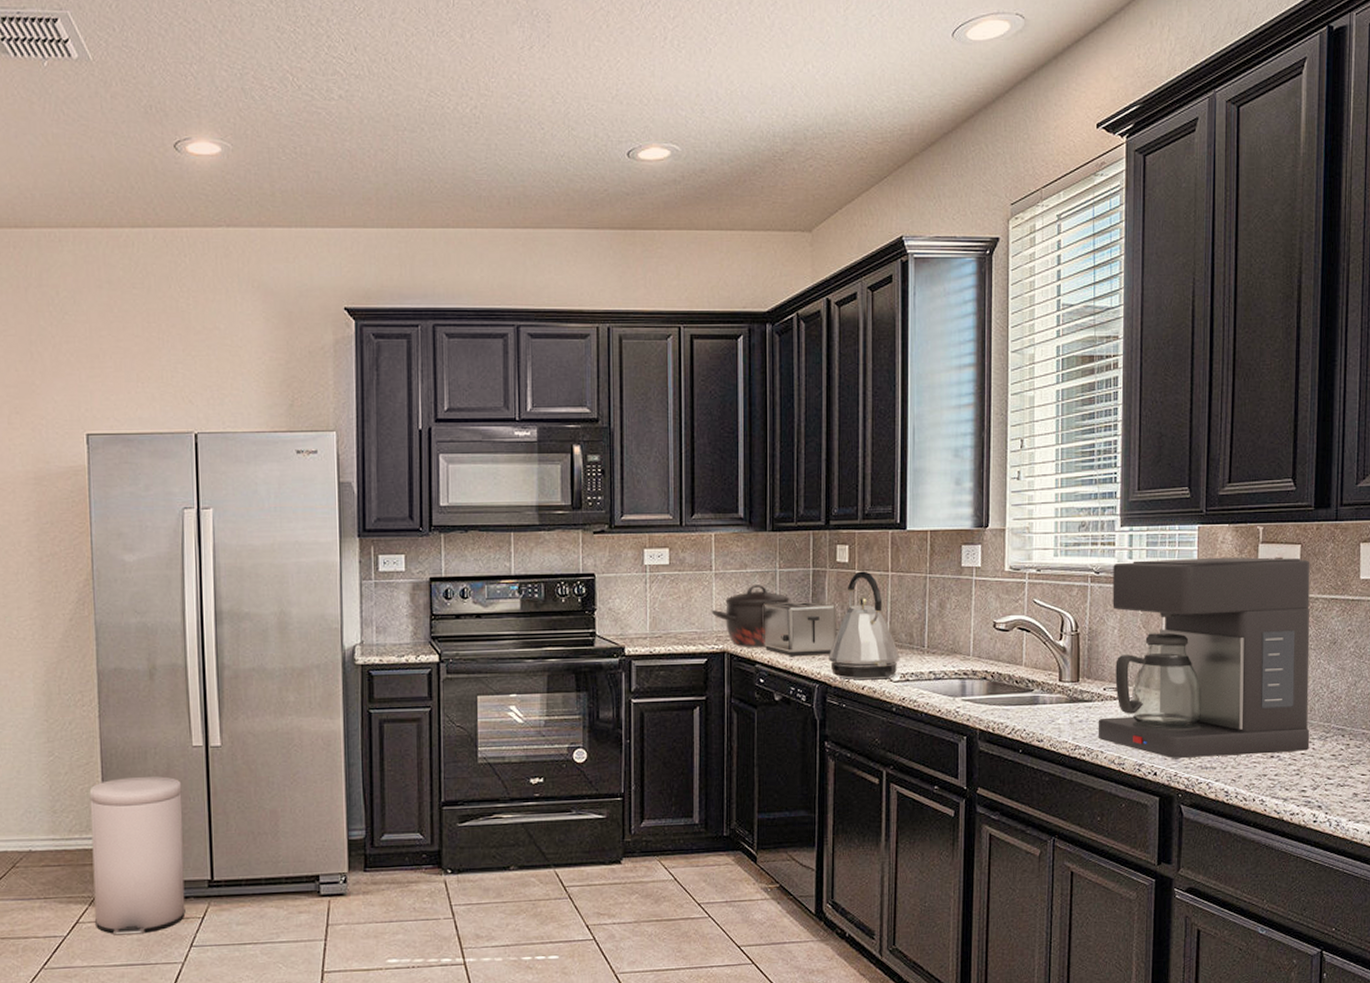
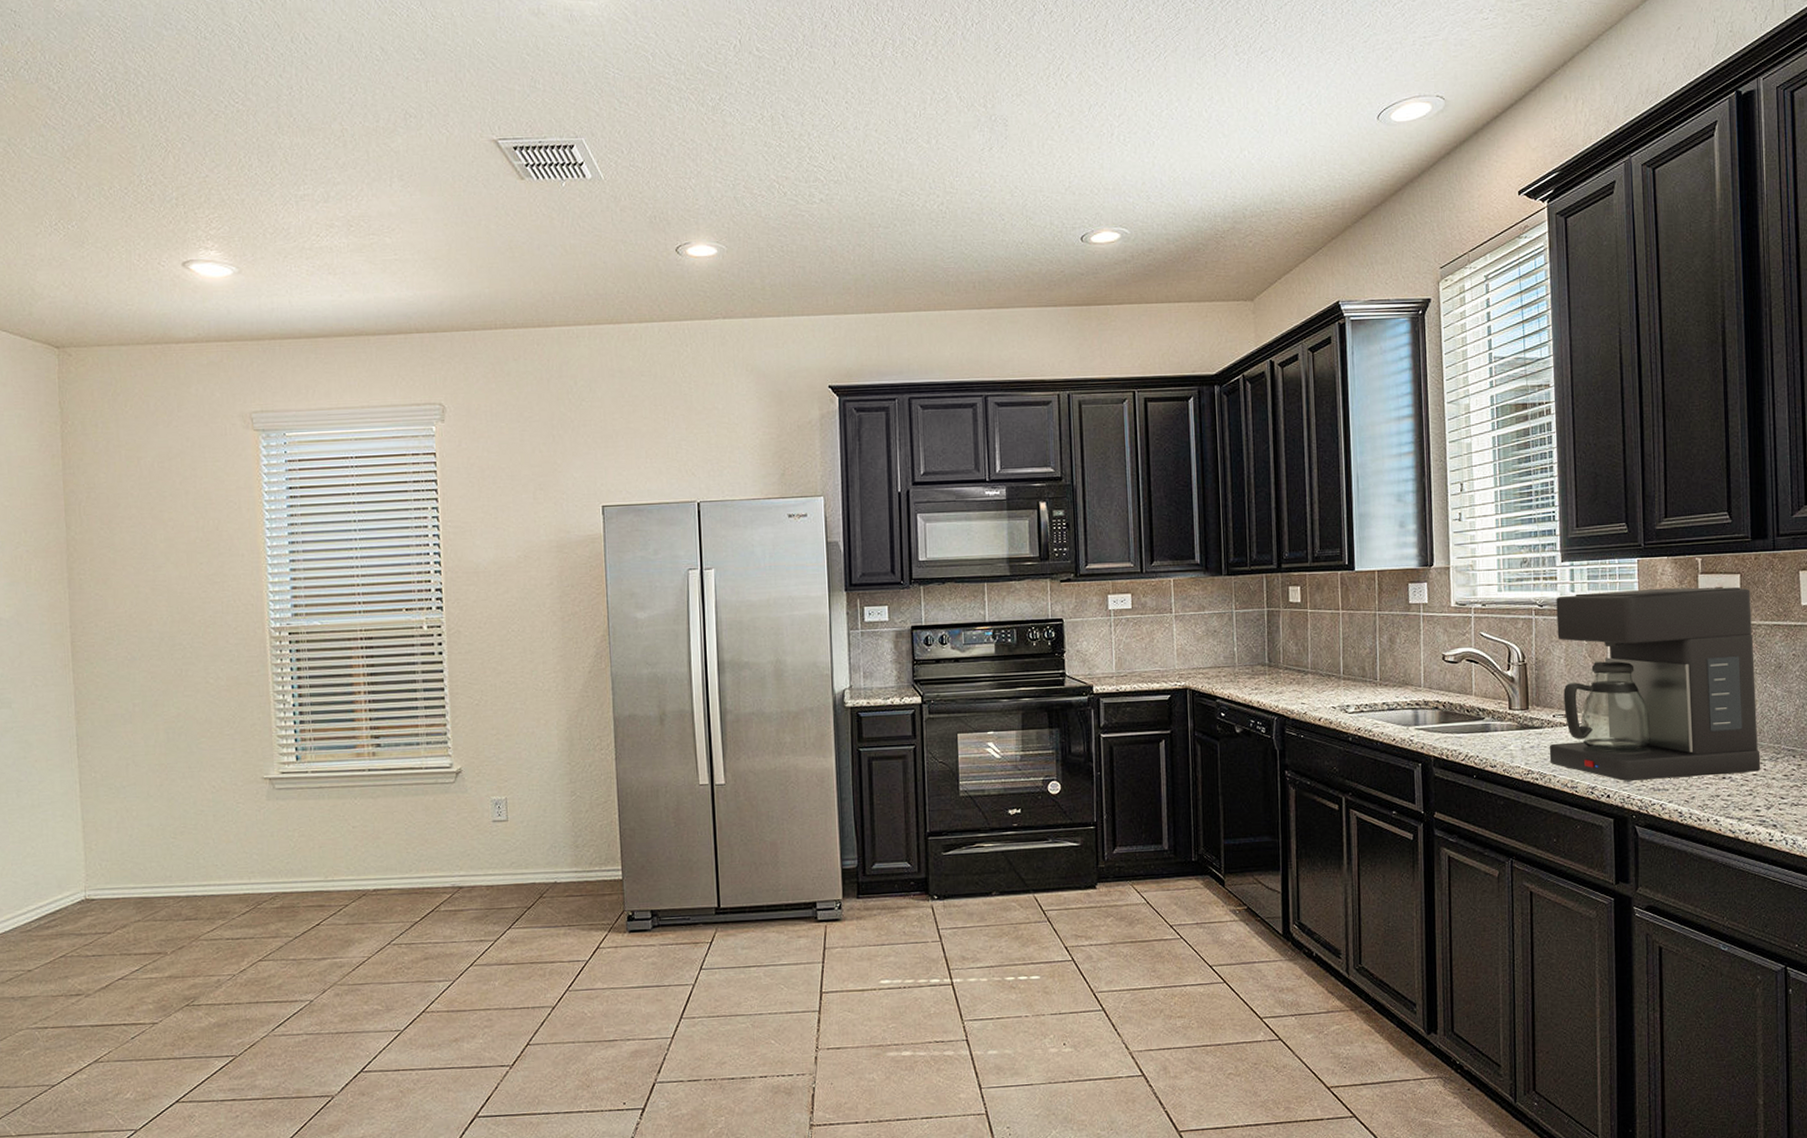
pedal bin: present [89,776,186,937] -> none [608,812,695,961]
cooking pot: present [711,585,790,648] -> none [1172,625,1246,685]
toaster: present [764,601,837,658] -> none [1222,639,1292,692]
kettle: present [829,571,901,680] -> none [1286,610,1355,712]

